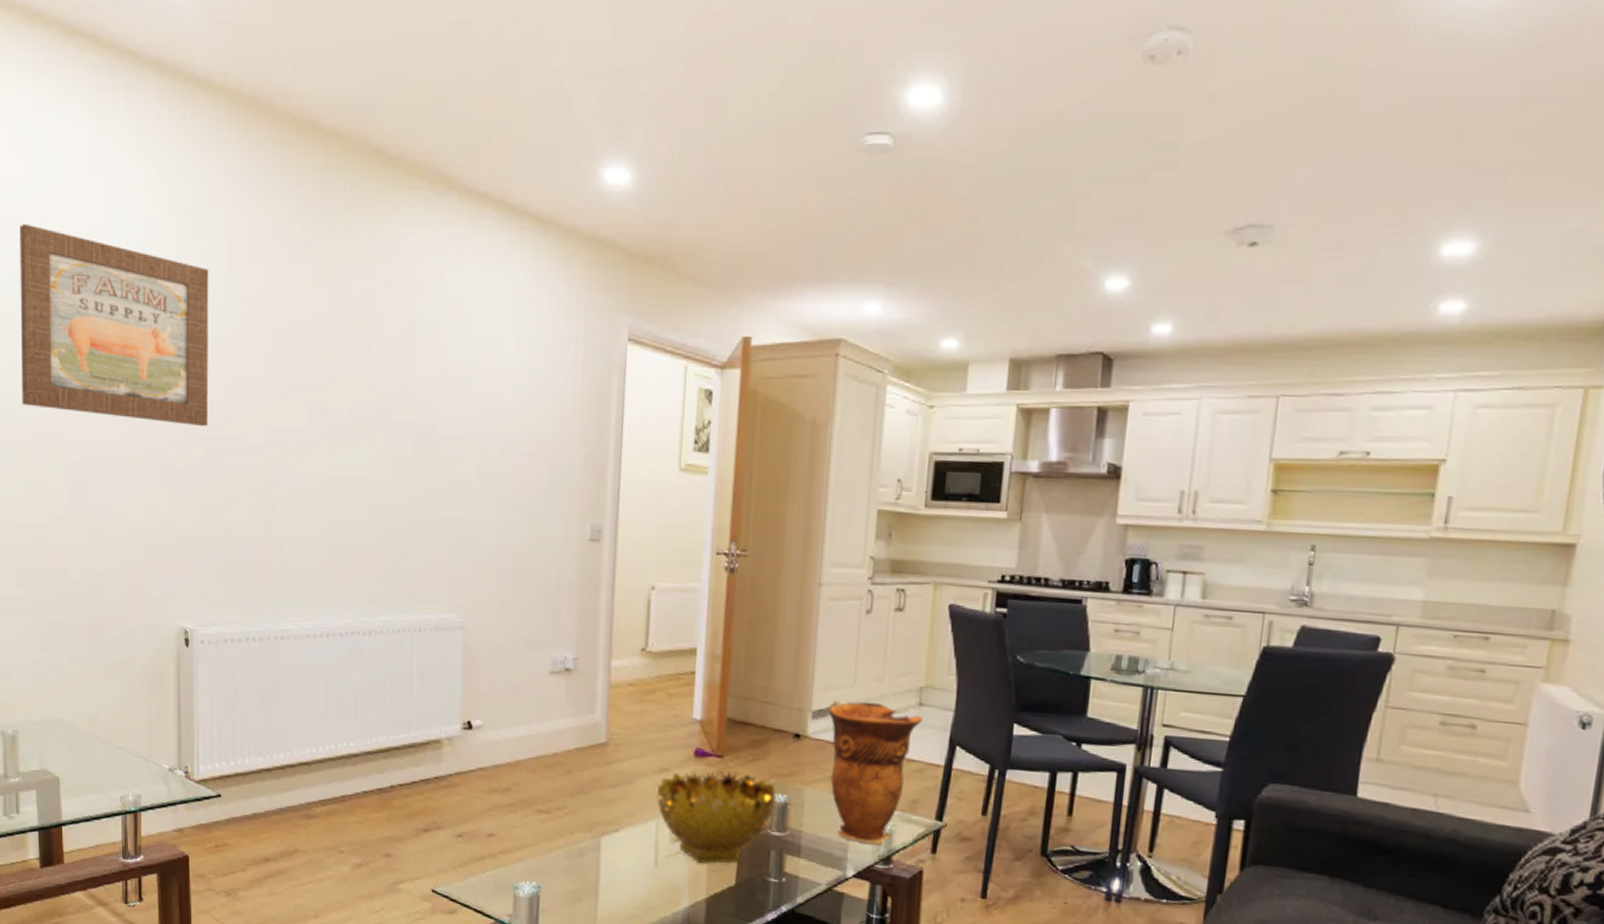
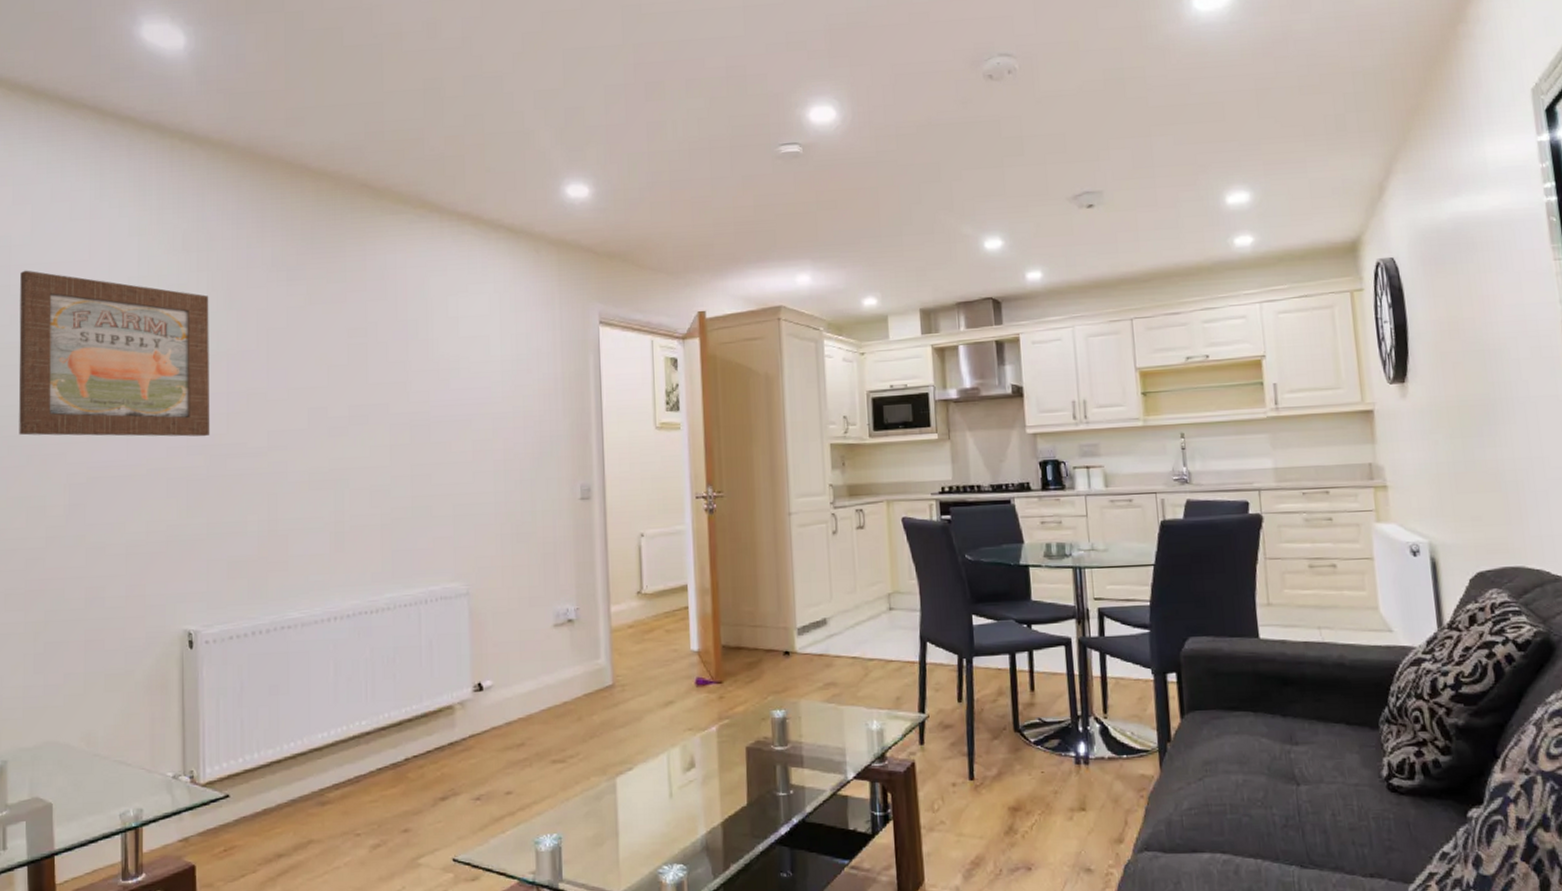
decorative bowl: present [657,770,776,864] -> none [665,694,775,789]
decorative vase: present [828,700,923,845] -> none [811,612,894,745]

